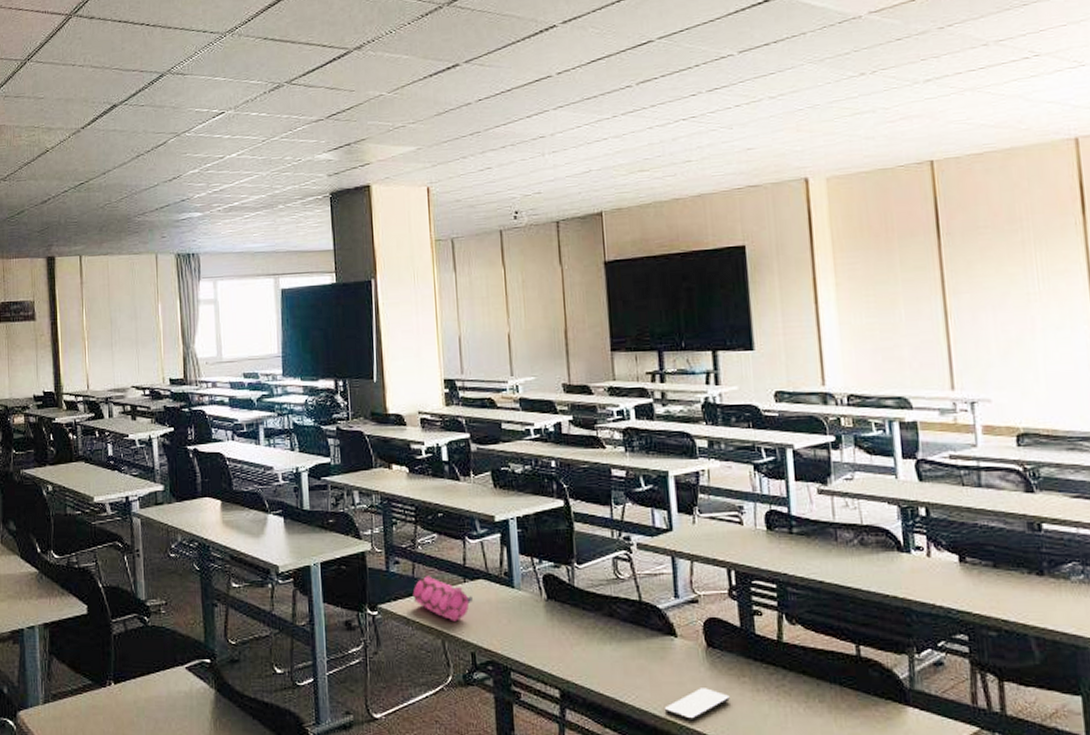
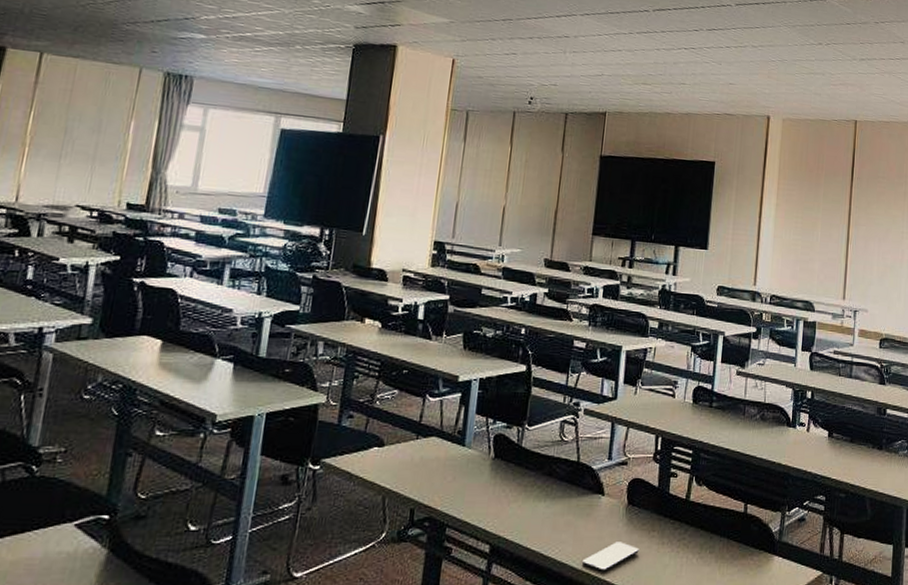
pencil case: present [412,576,473,622] -> none [360,431,422,478]

